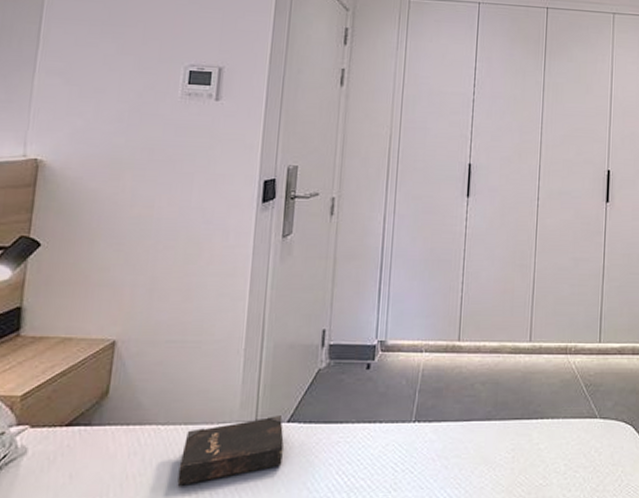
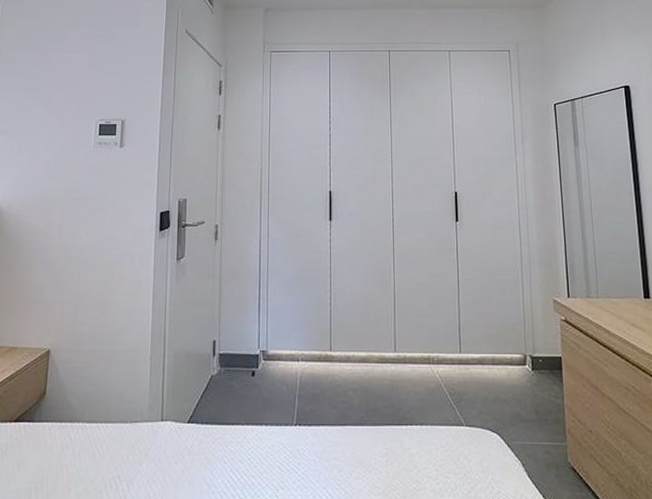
hardback book: present [177,416,284,486] -> none [101,417,185,477]

